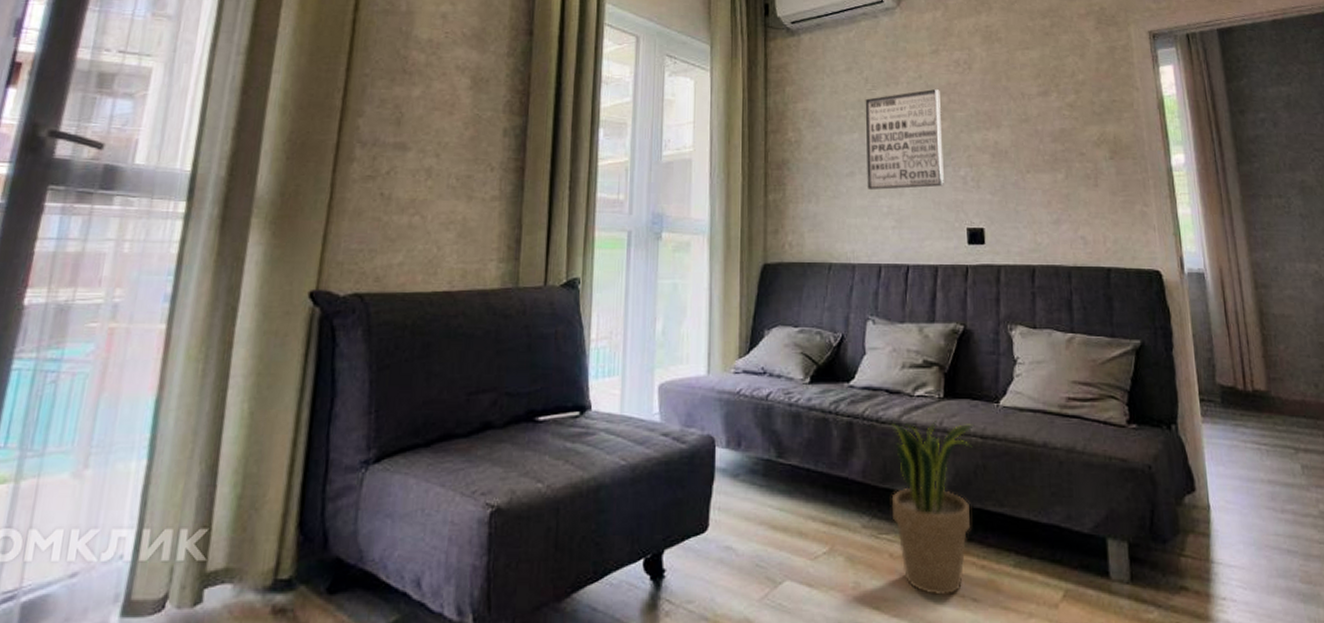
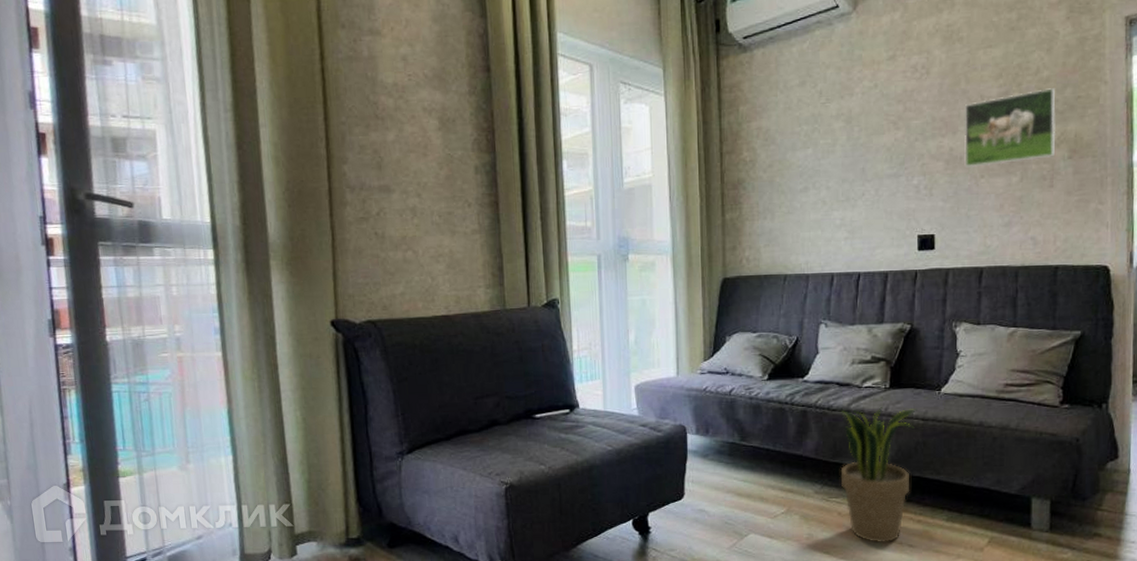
wall art: present [865,89,944,190] -> none [819,98,897,203]
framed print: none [1007,91,1096,163] -> present [964,88,1056,168]

